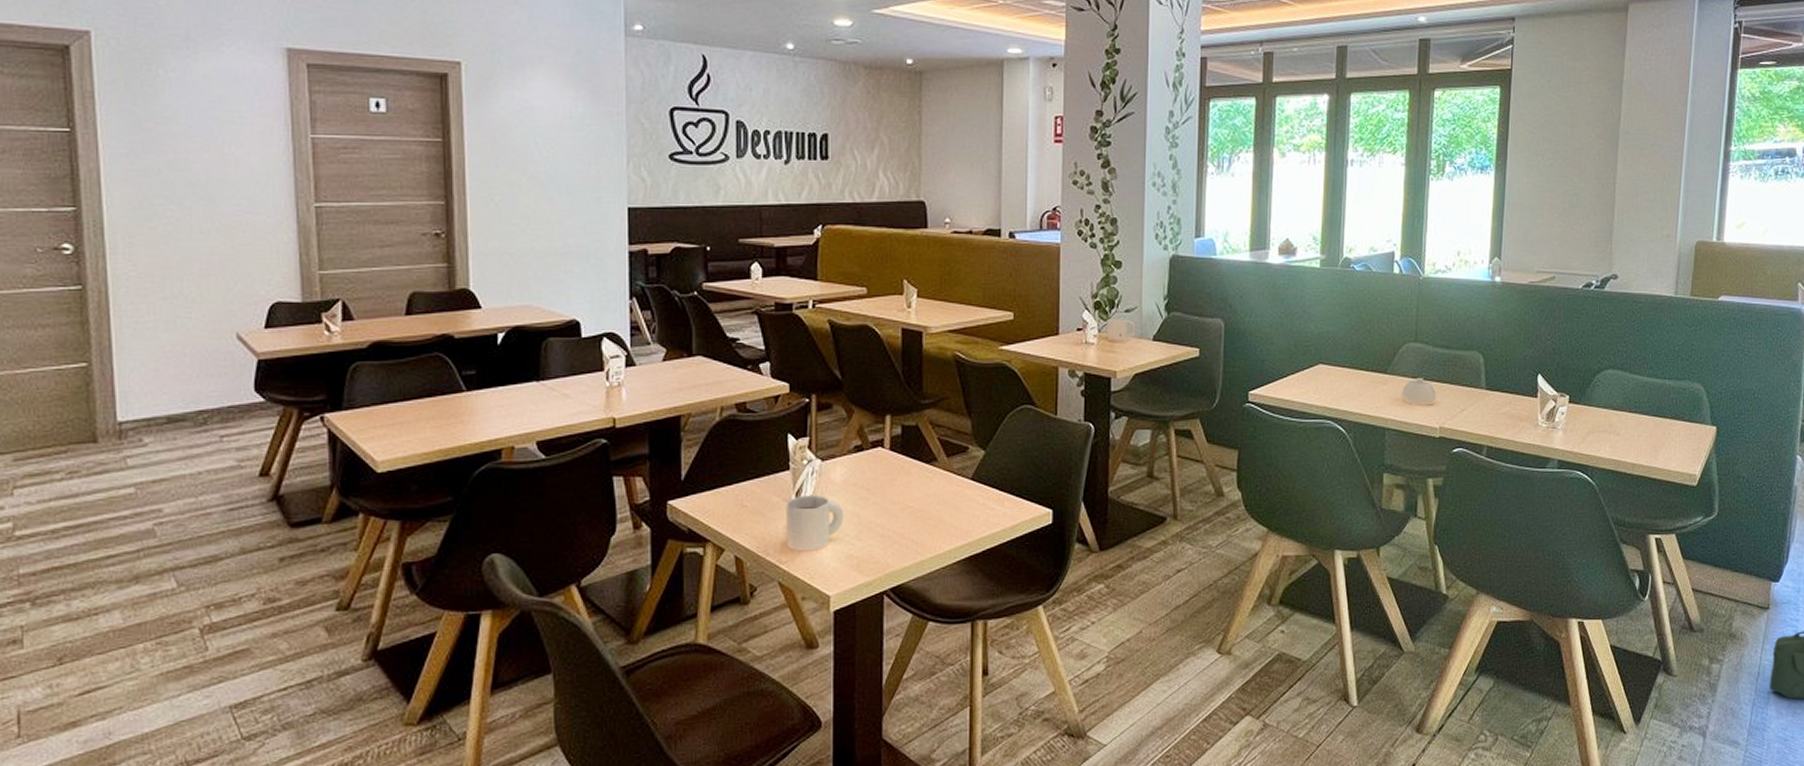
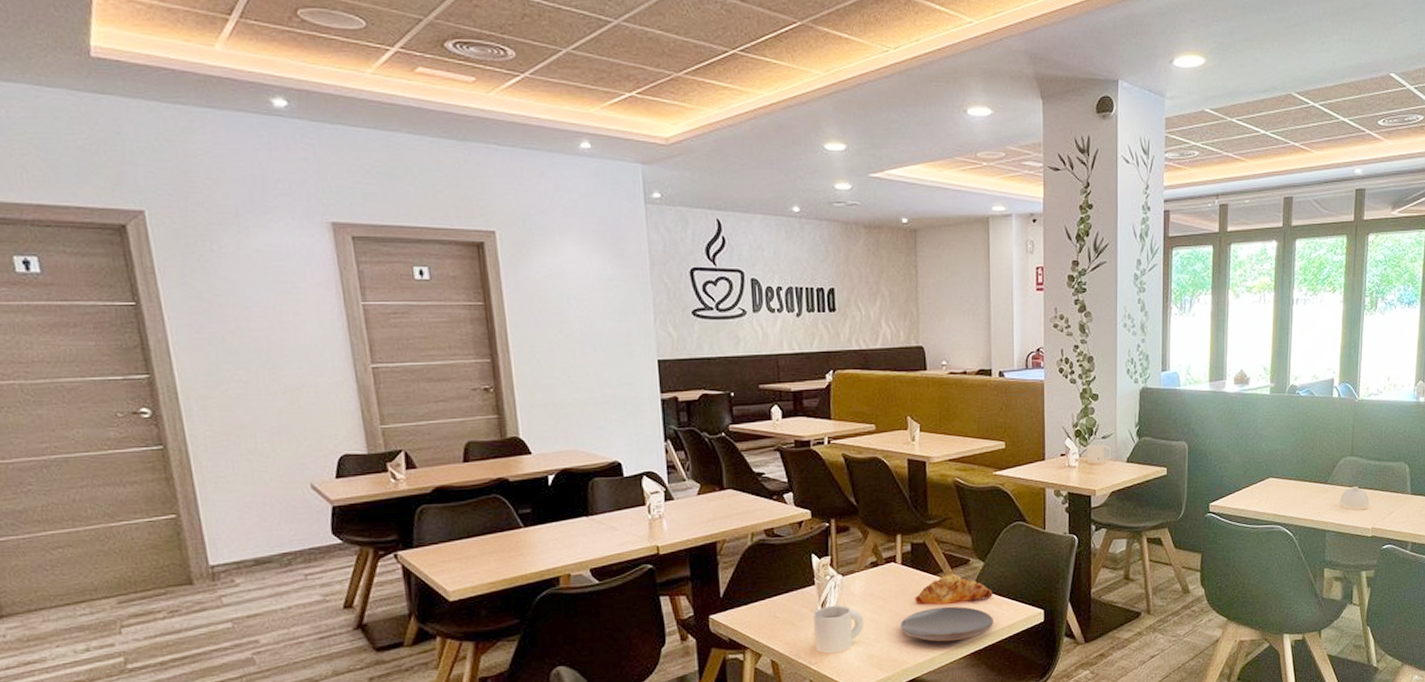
plate: none [886,501,994,543] -> present [900,606,994,642]
croissant: none [903,459,994,498] -> present [915,570,993,605]

